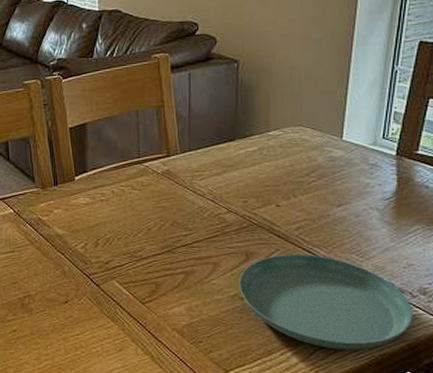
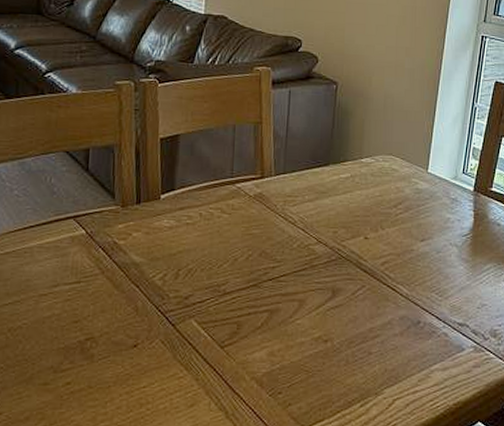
saucer: present [238,254,413,350] -> none [323,291,484,399]

